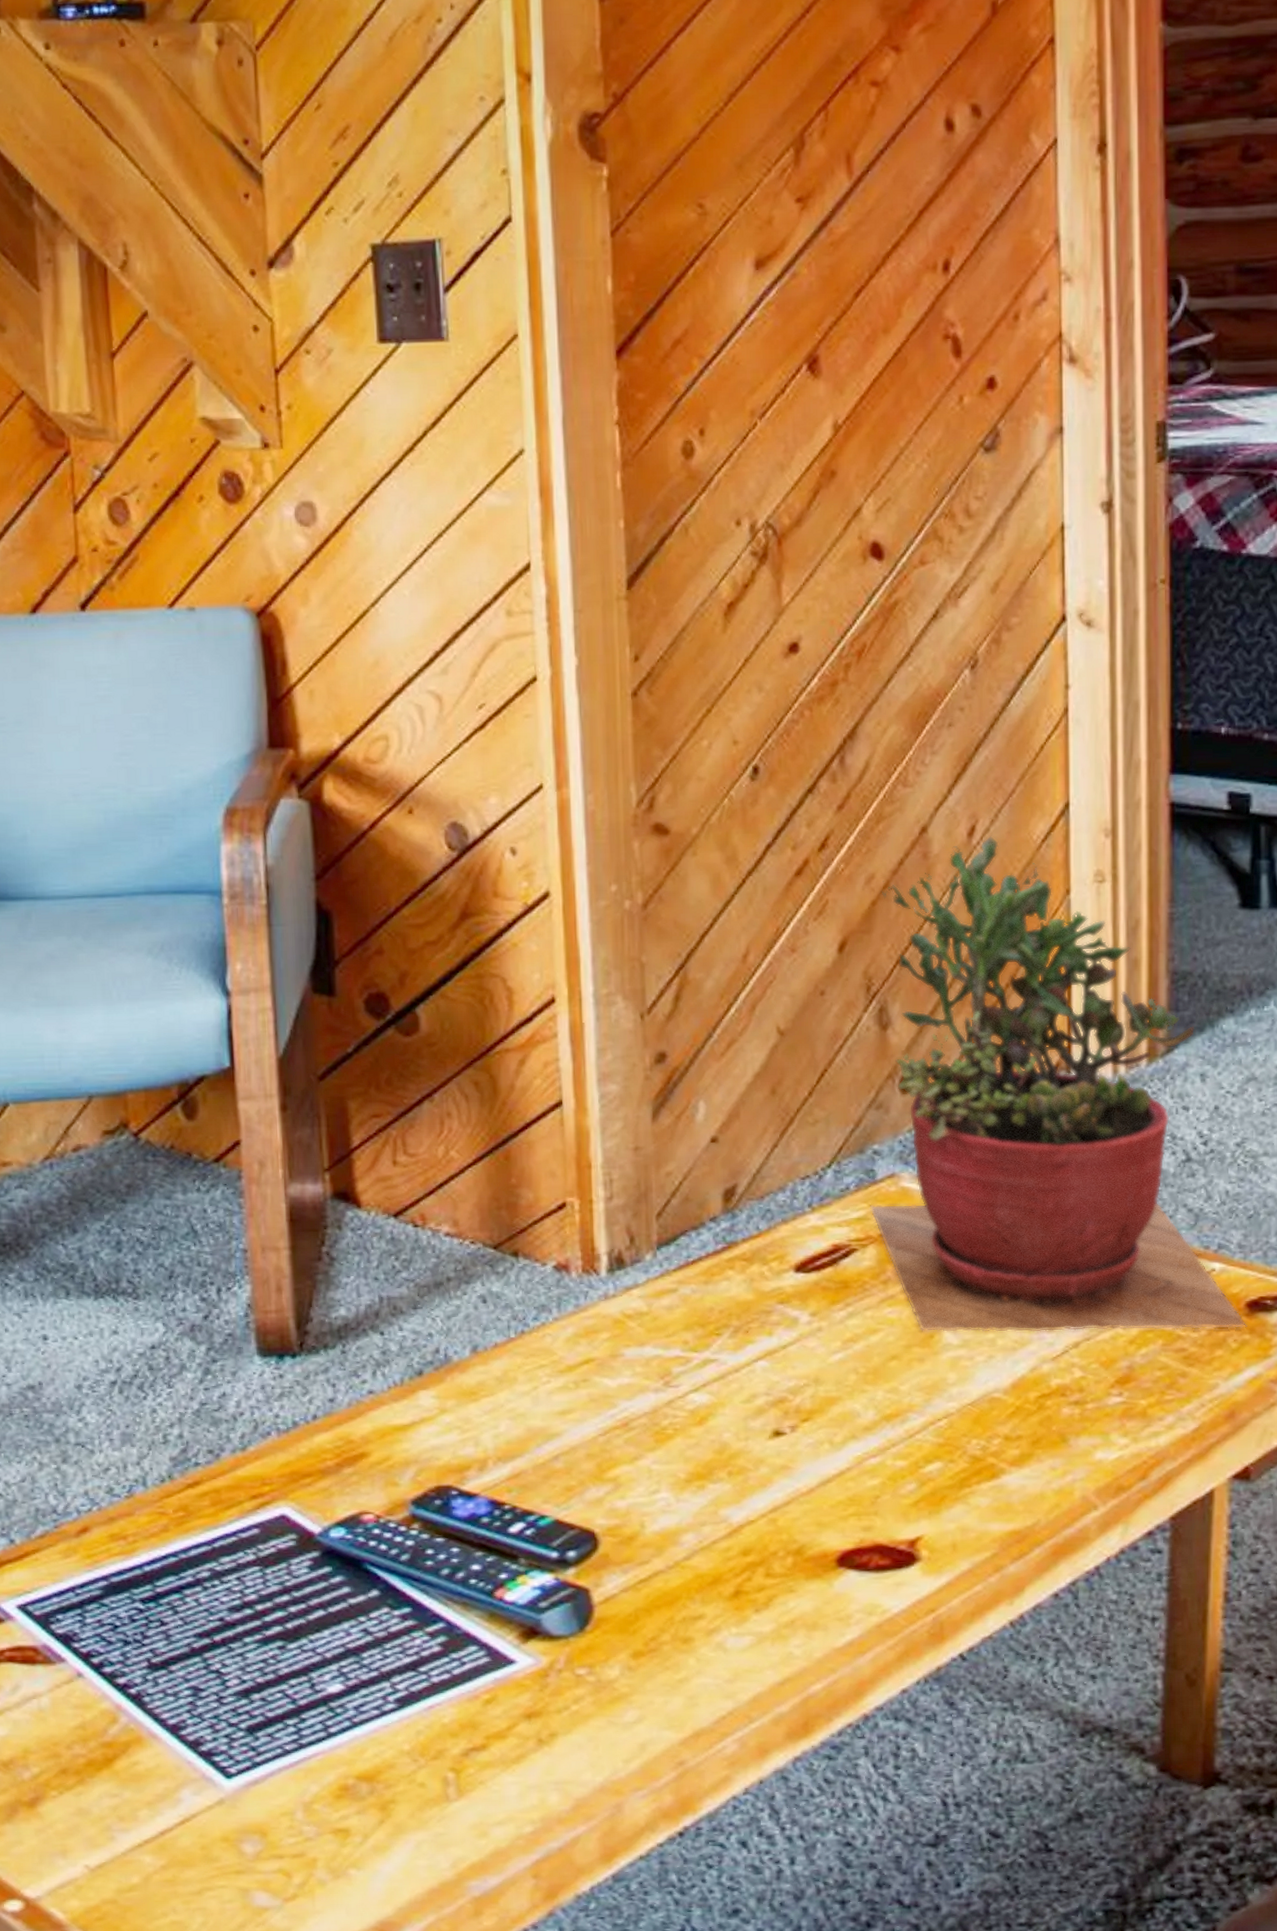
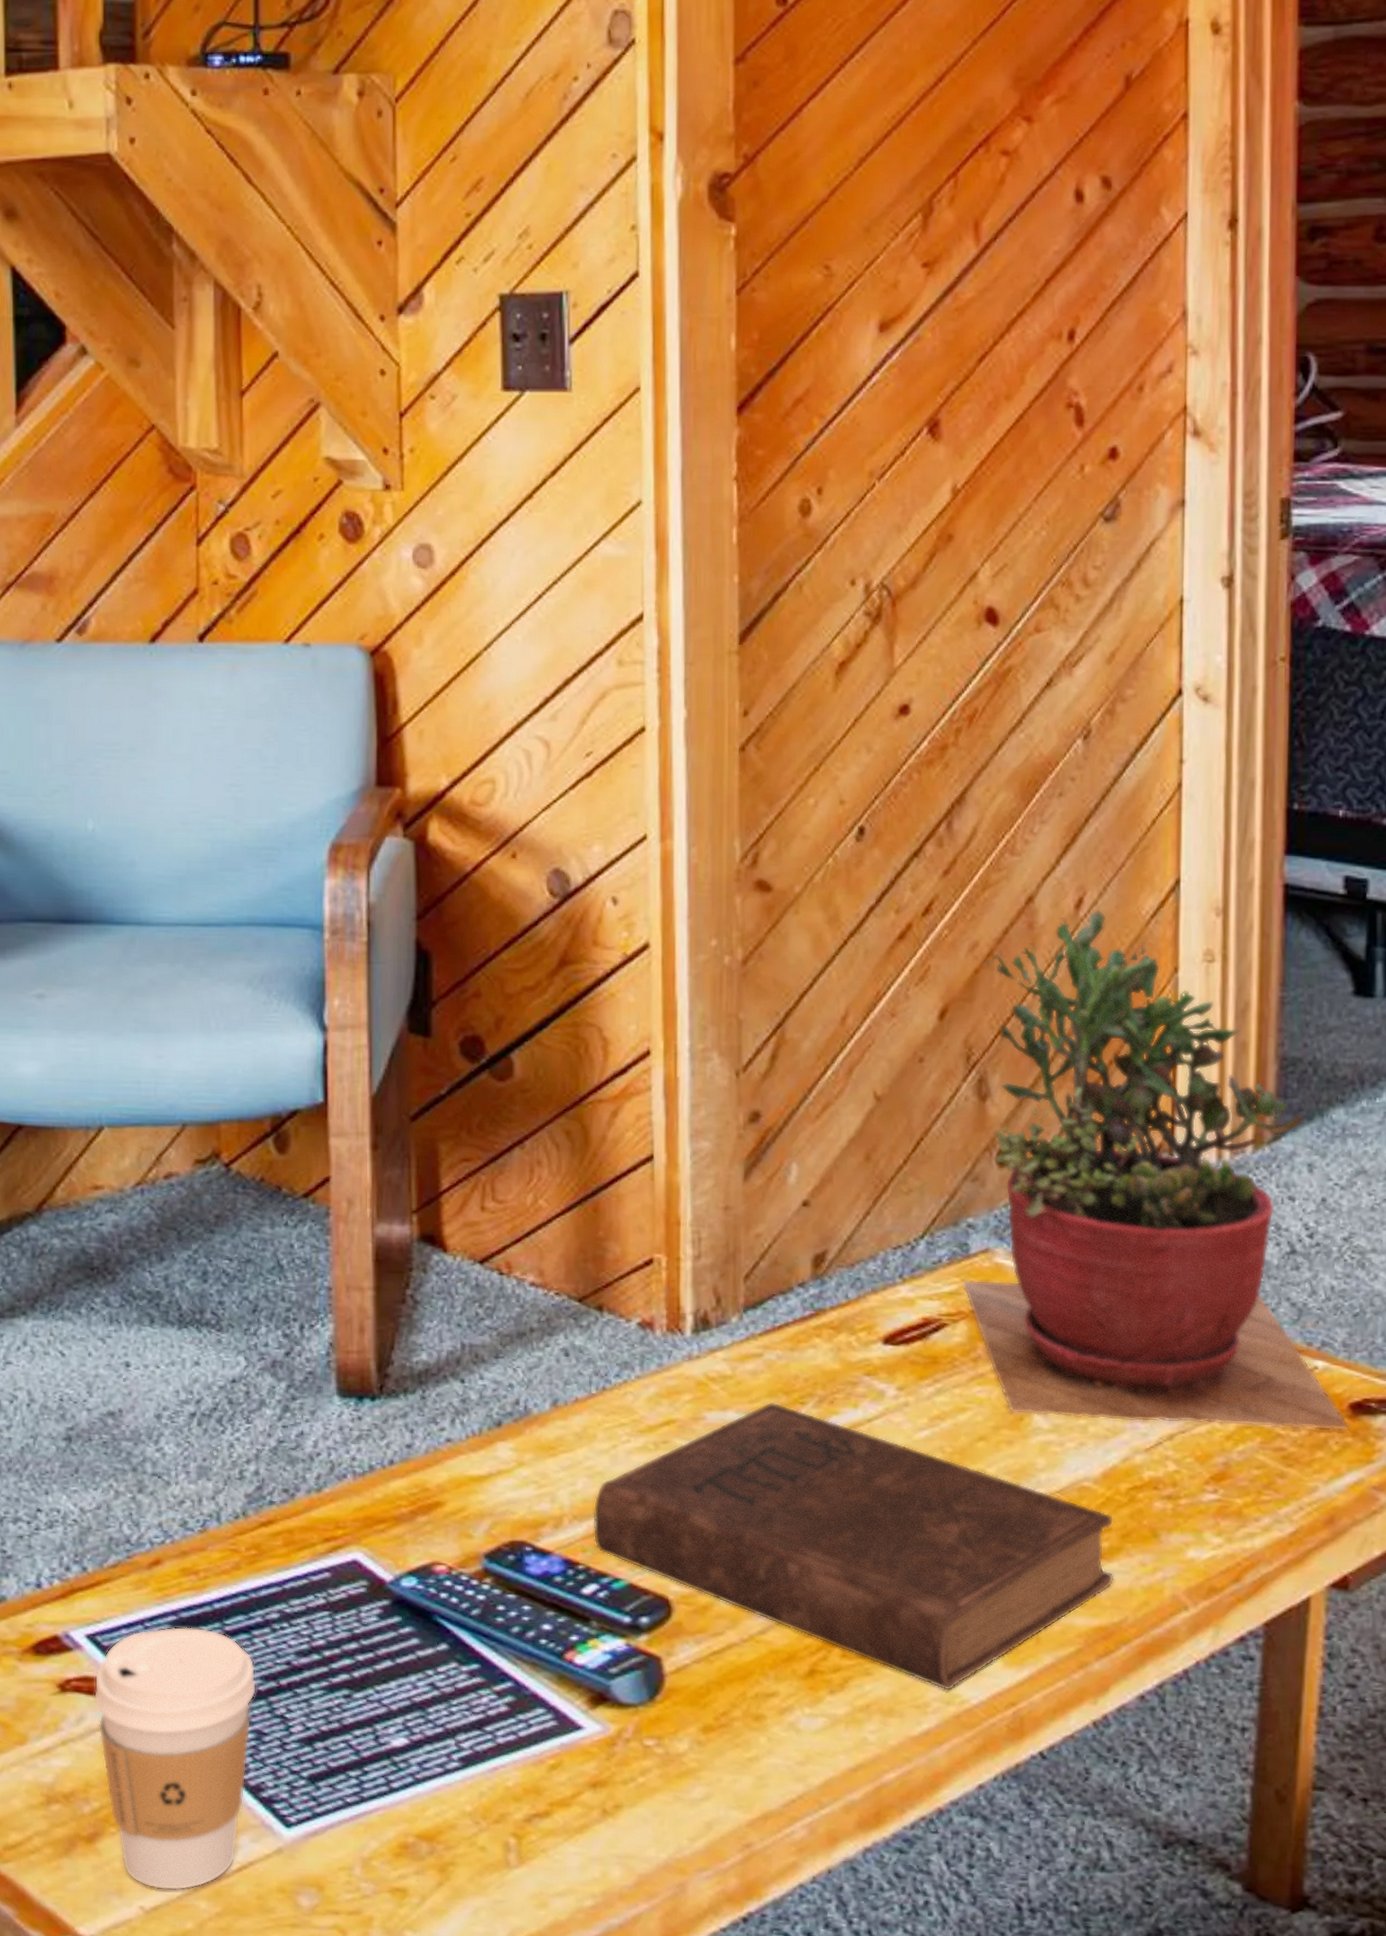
coffee cup: none [28,1591,191,1848] -> present [93,1626,257,1891]
book: none [516,1335,1026,1602] -> present [593,1402,1114,1690]

